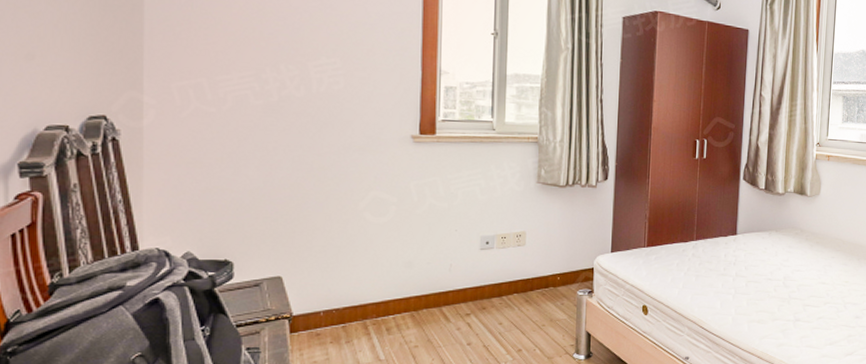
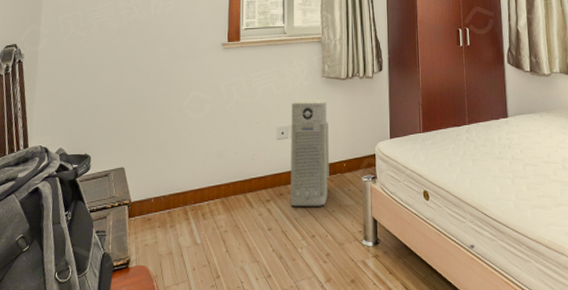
air purifier: none [494,207,542,321] -> present [290,100,329,207]

